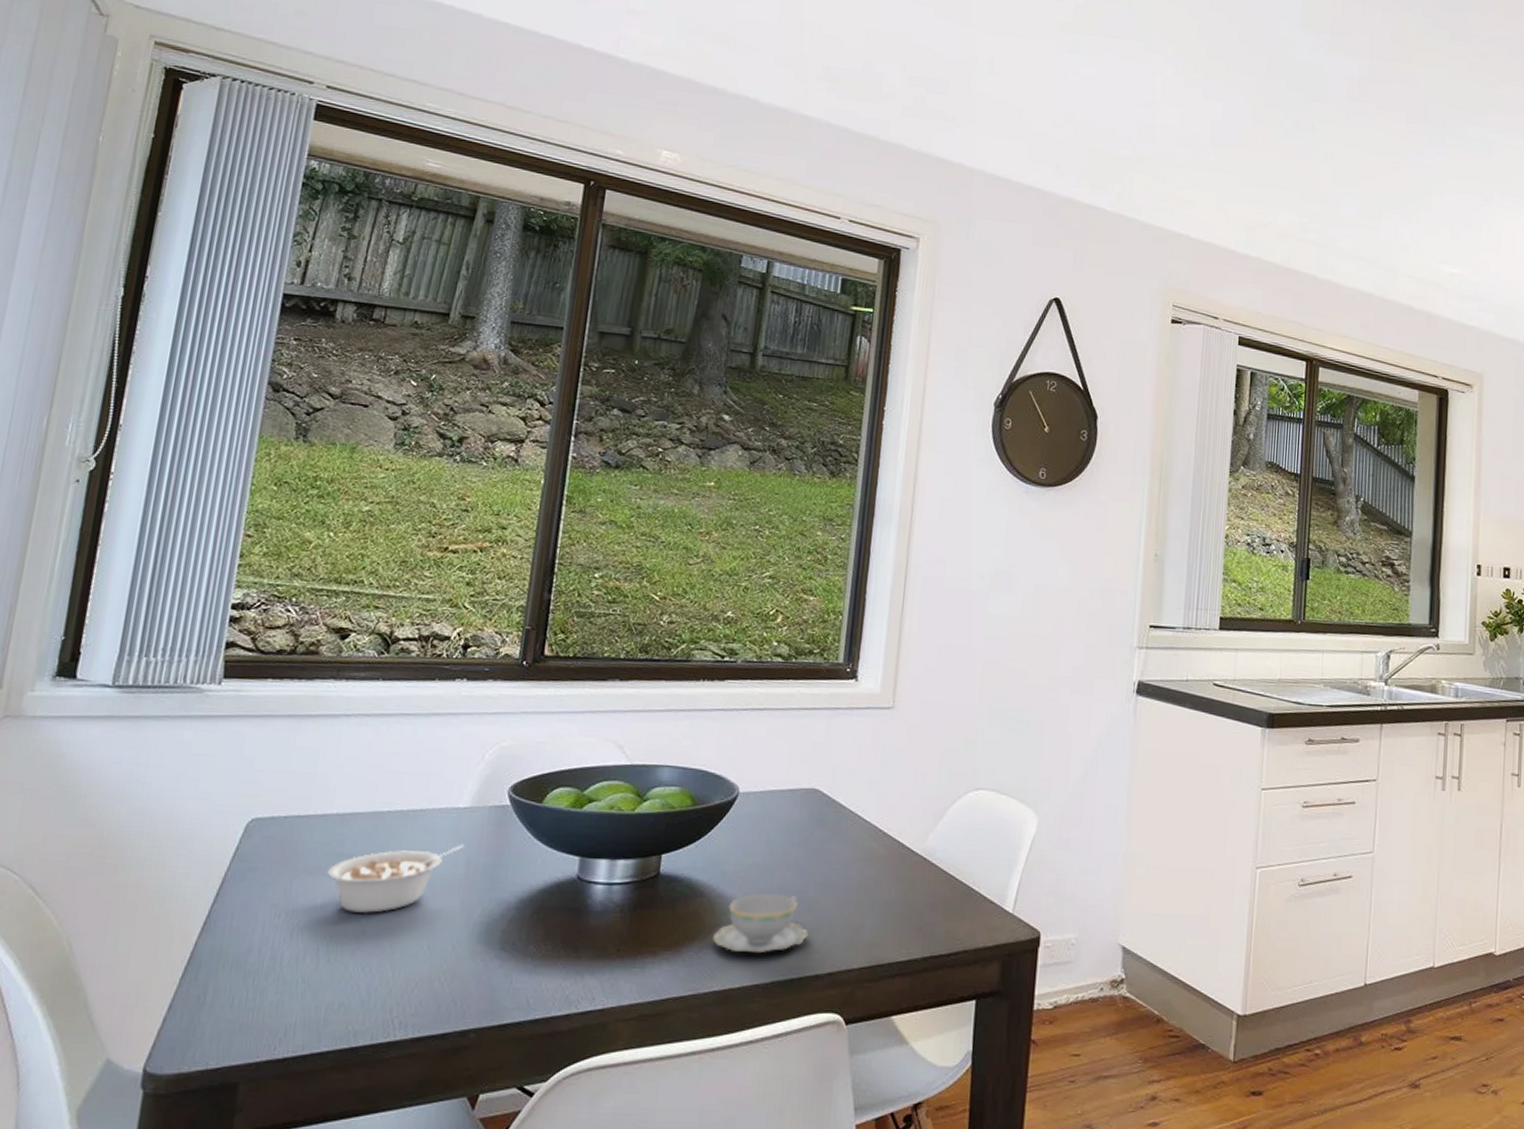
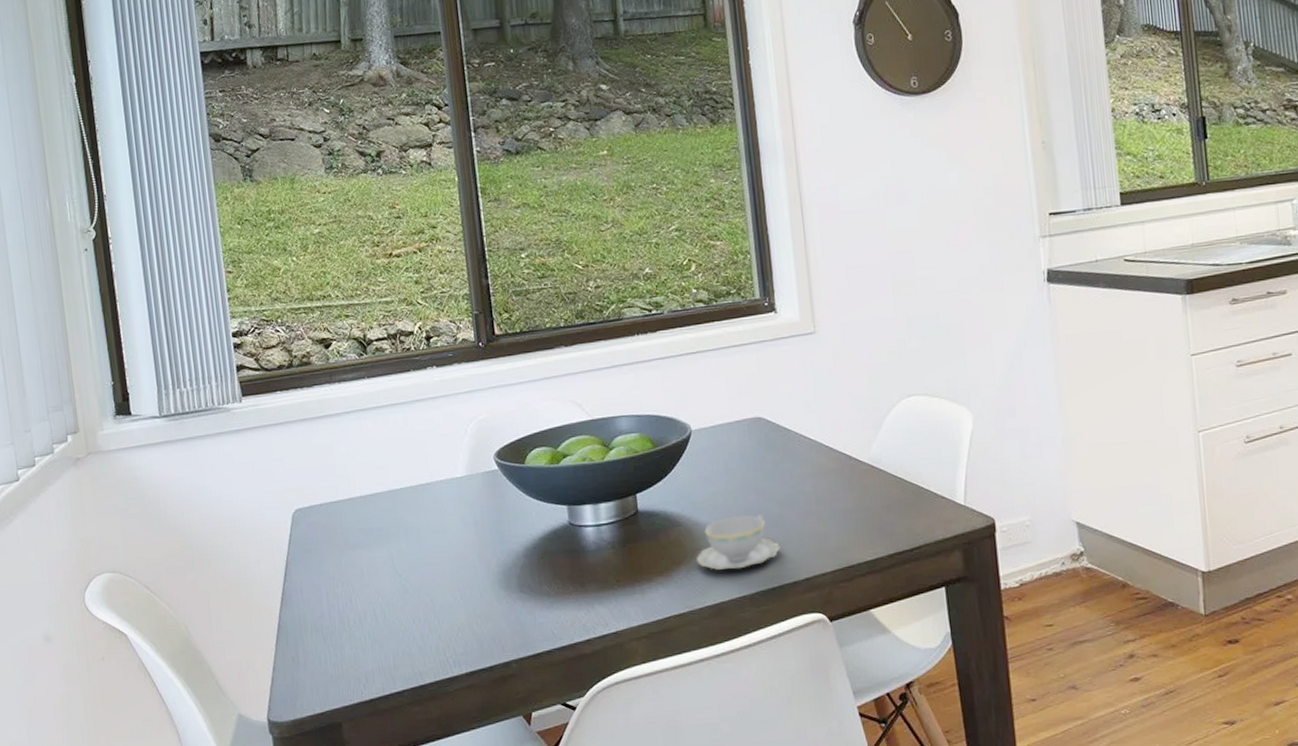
legume: present [327,844,465,913] -> none [365,508,470,576]

